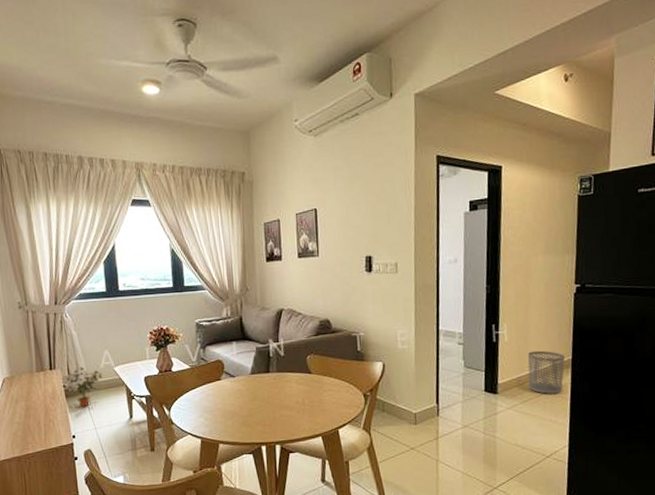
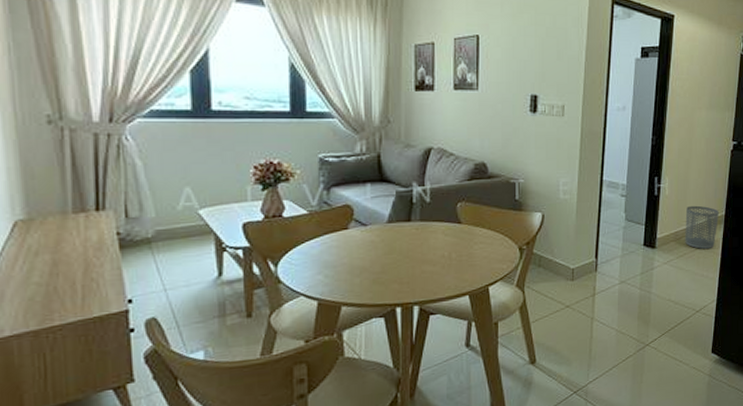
potted plant: present [60,366,103,407] -> none [112,207,180,262]

